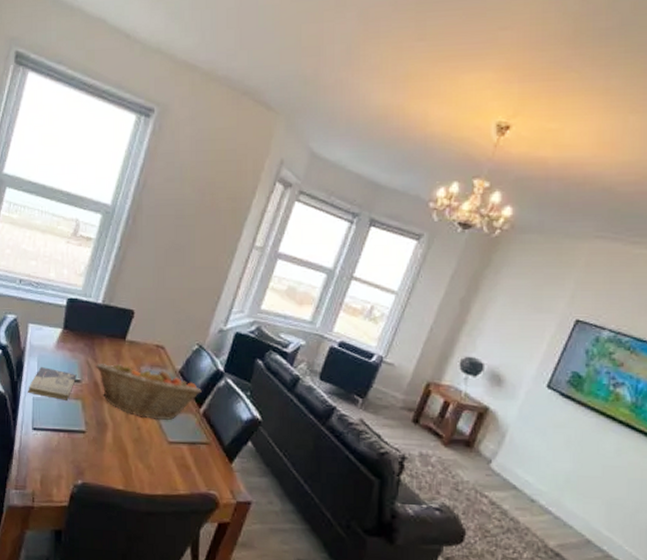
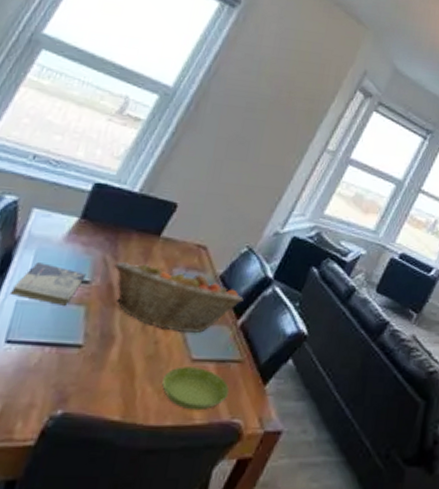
saucer: none [149,448,203,483] -> present [162,366,229,411]

